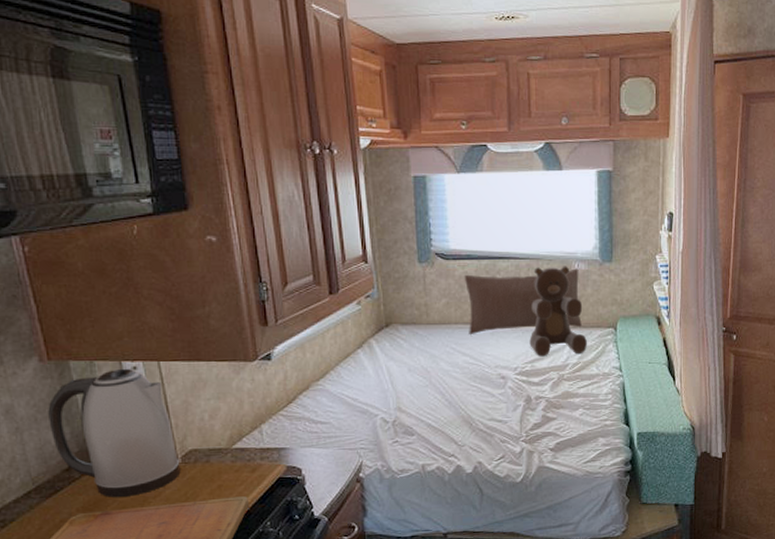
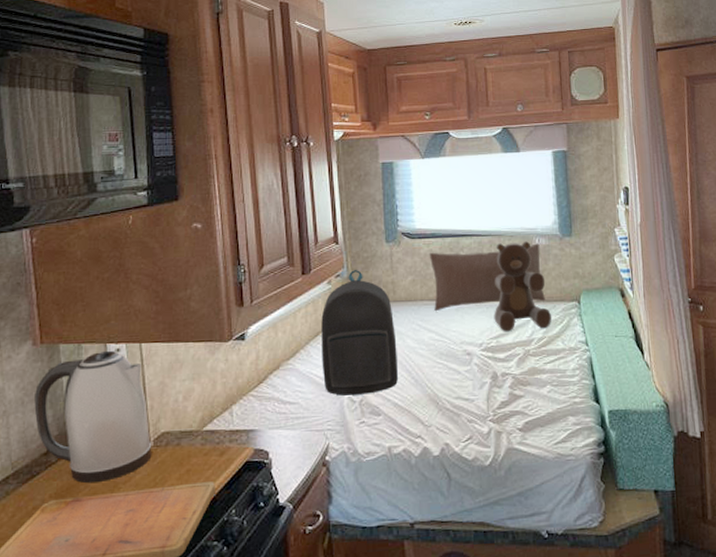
backpack: none [351,291,431,416] -> present [321,270,398,396]

